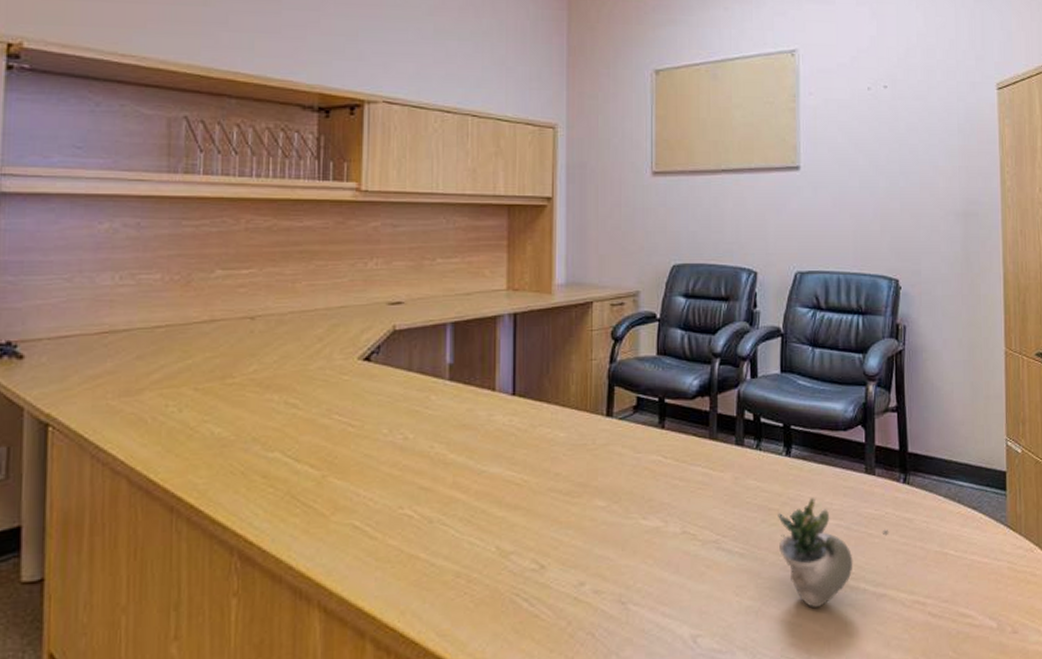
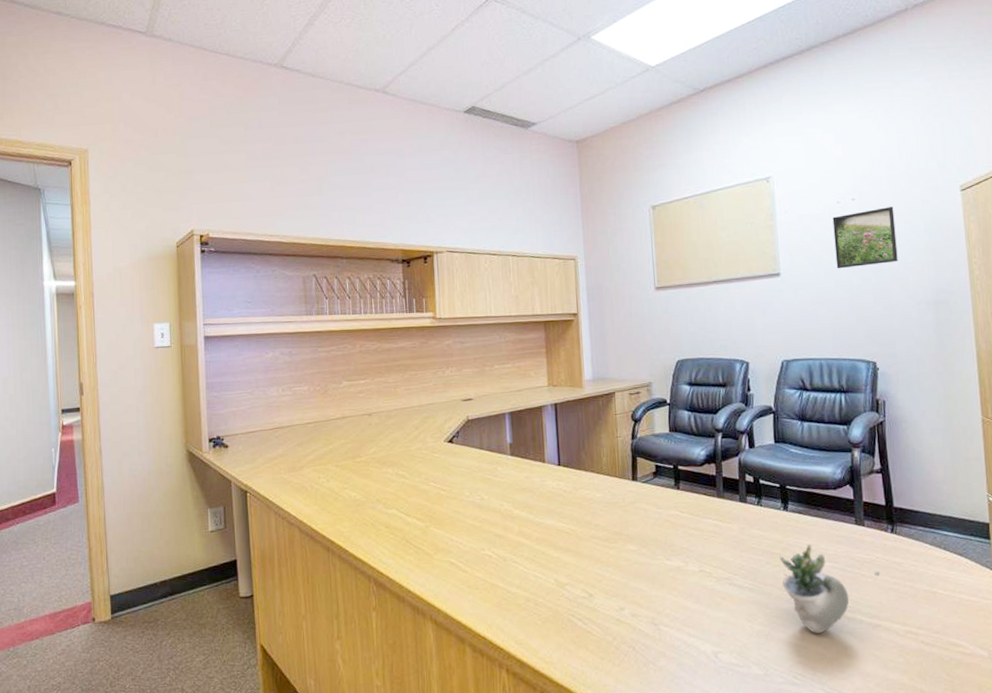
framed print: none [861,100,929,167] -> present [832,207,898,269]

